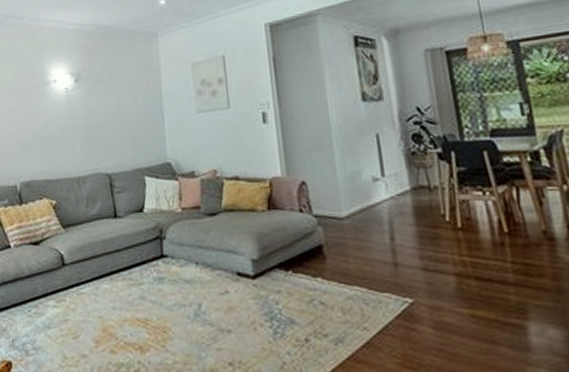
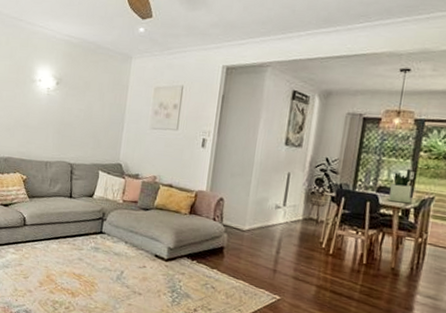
planter: none [504,107,538,146] -> present [387,172,413,204]

